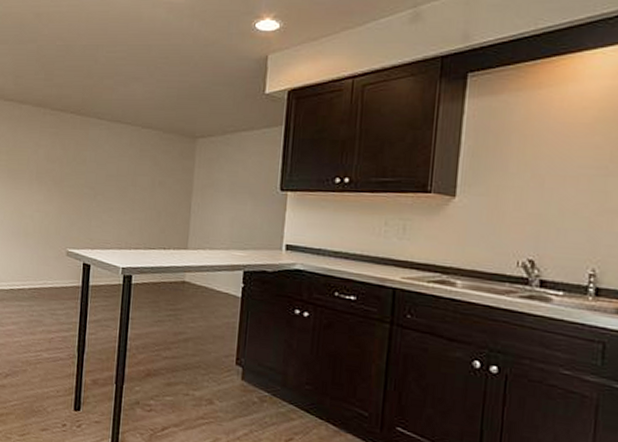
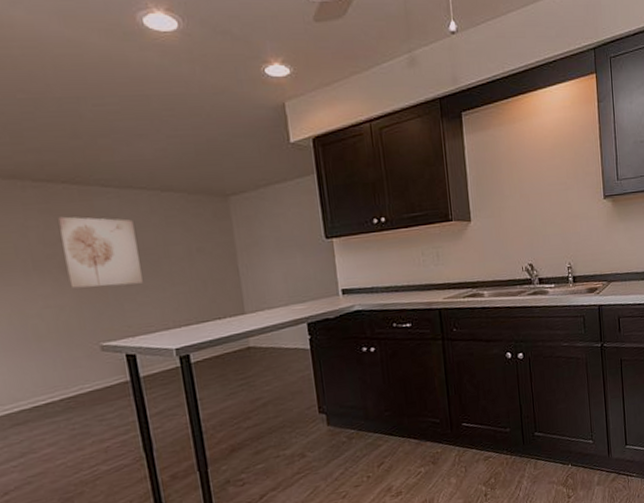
wall art: none [57,140,115,205] -> present [58,216,143,289]

